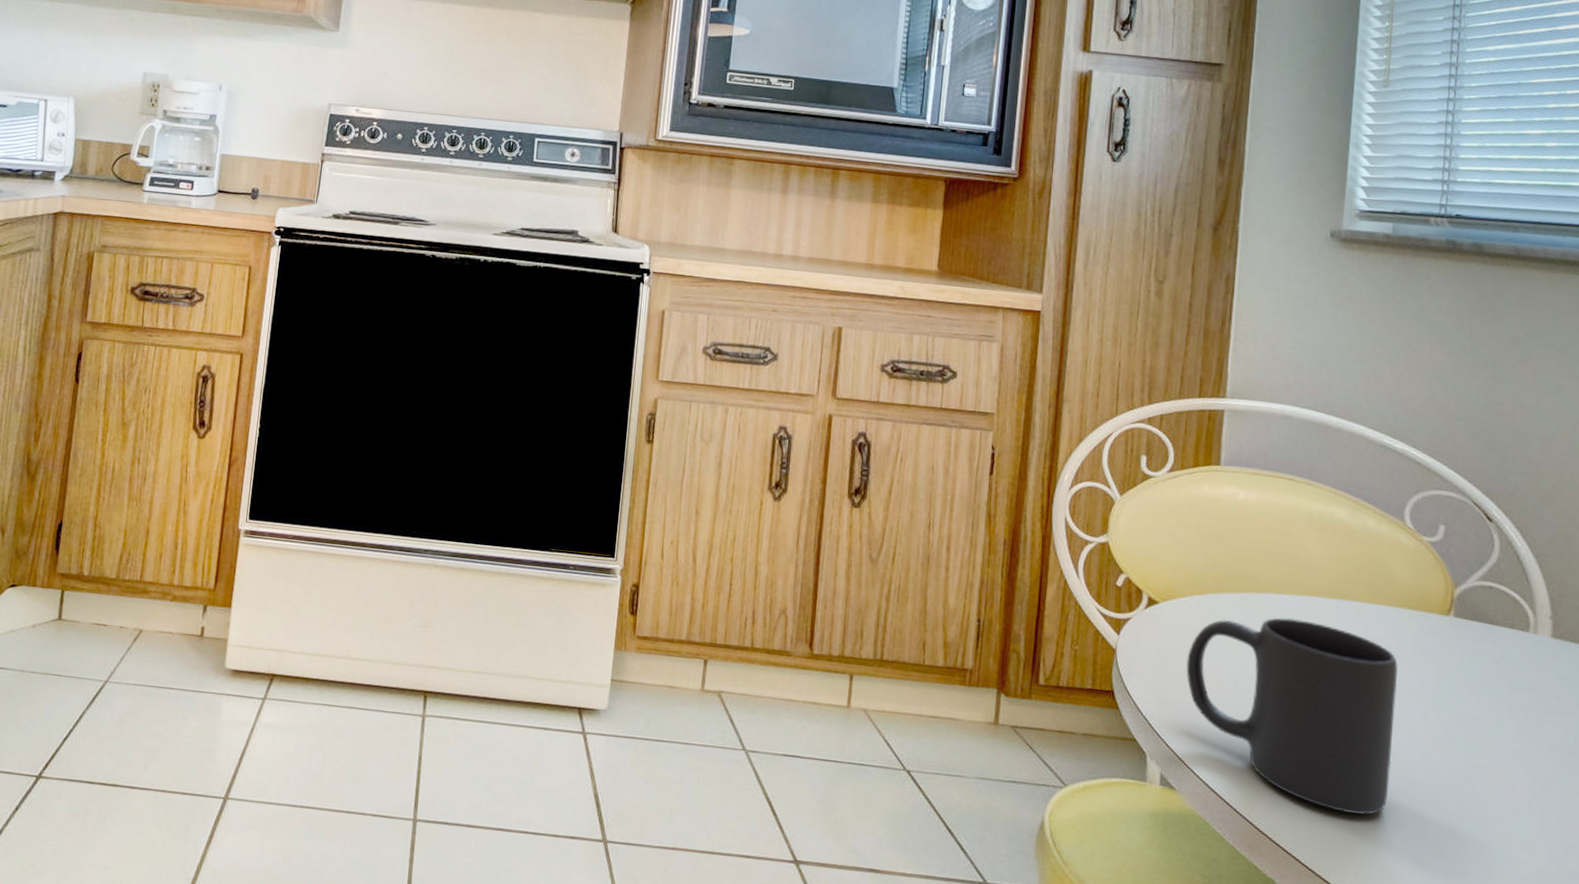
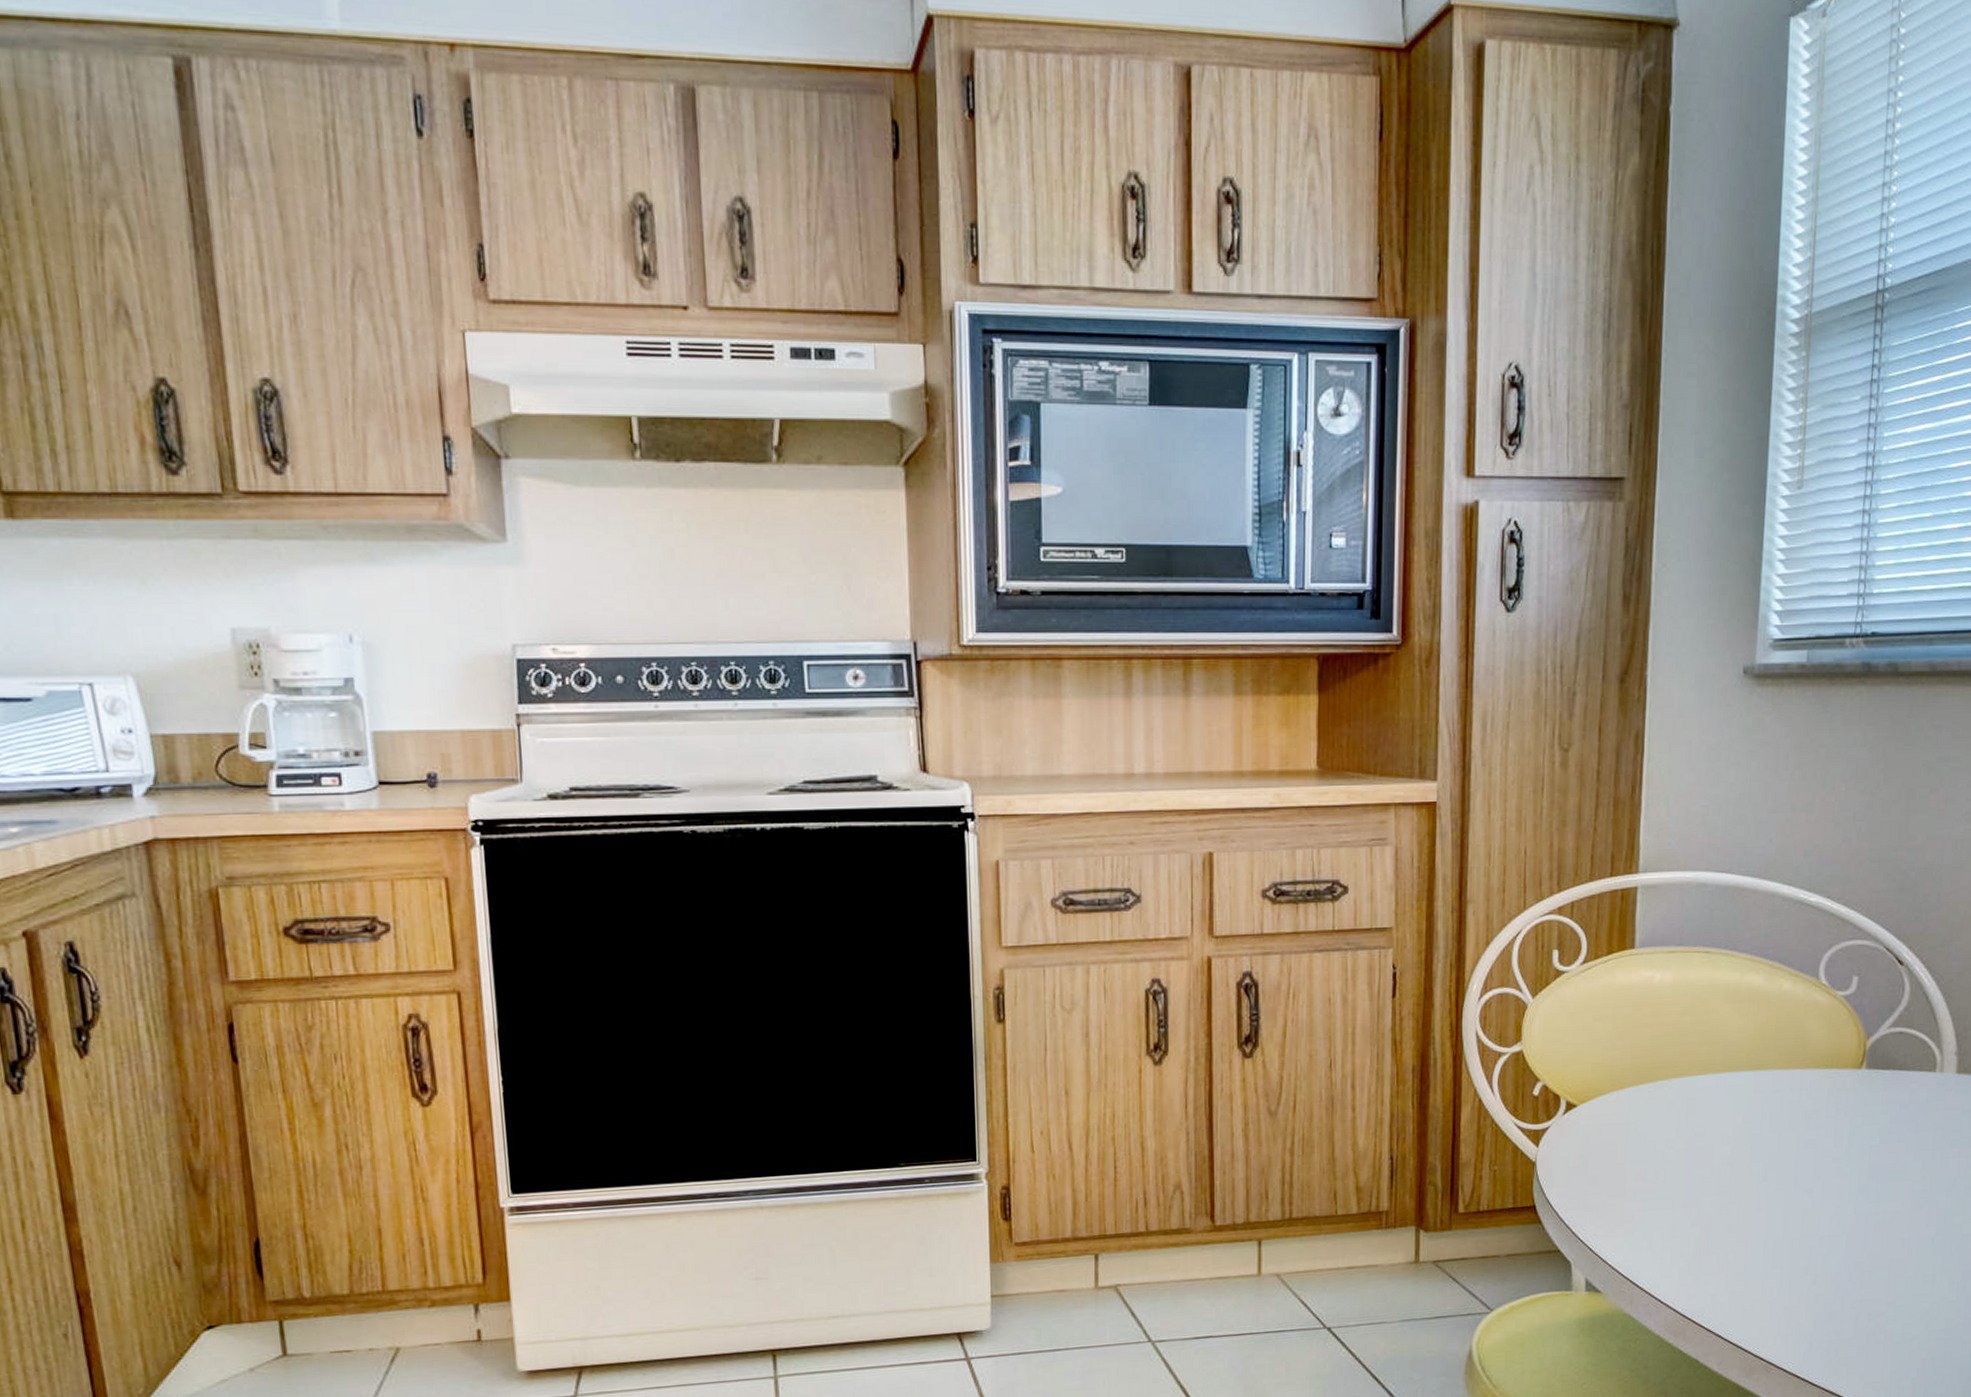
mug: present [1186,617,1398,816] -> none [1607,1098,1813,1282]

